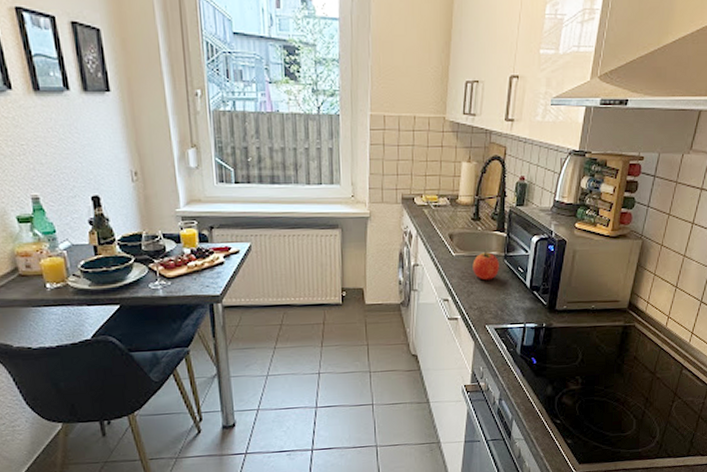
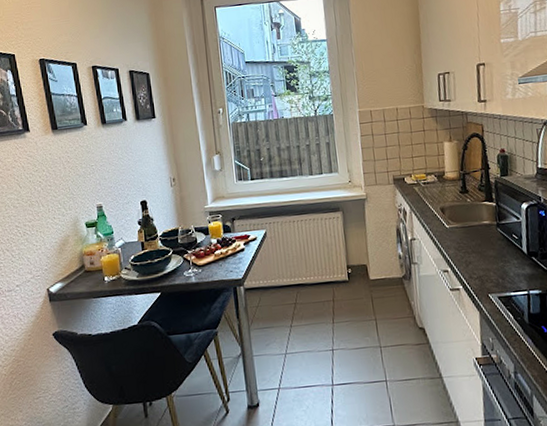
apple: present [472,251,499,280] -> none [466,221,494,250]

